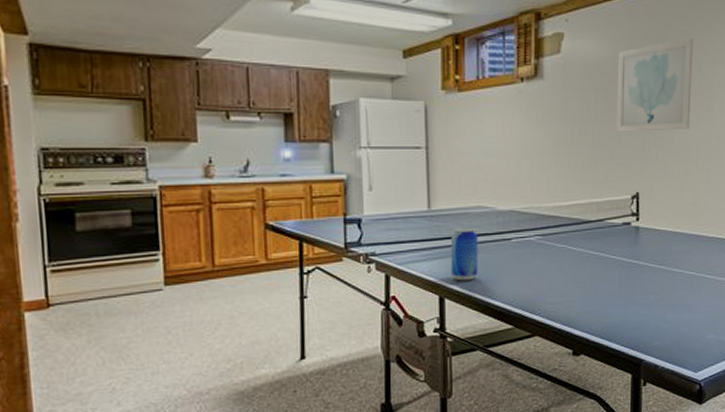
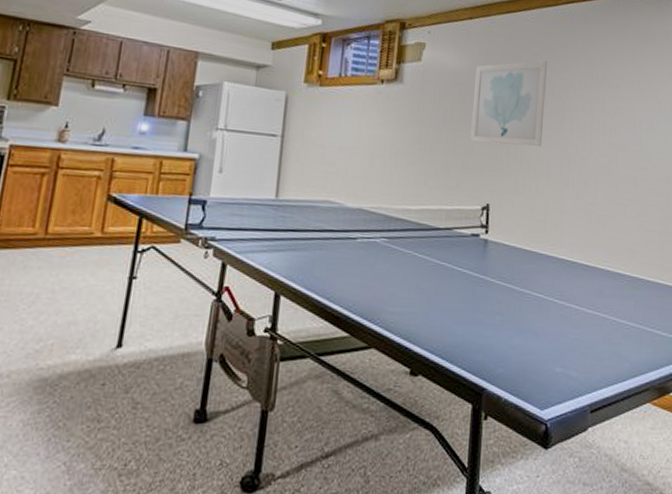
beer can: present [450,228,478,281] -> none [290,221,323,279]

